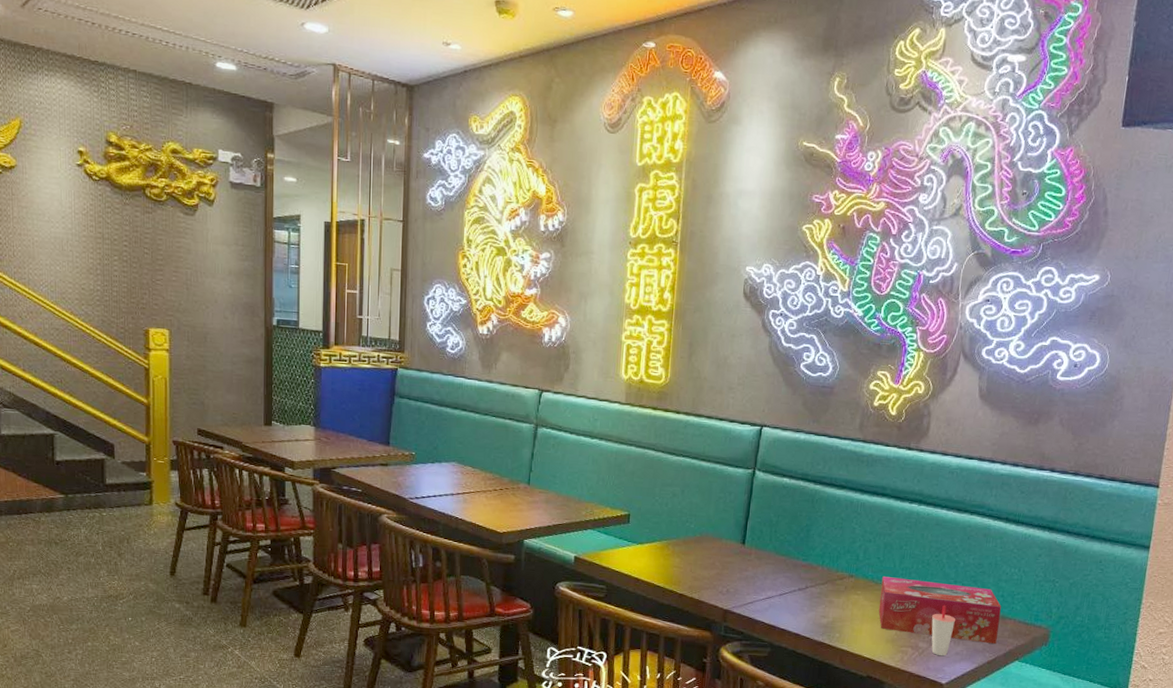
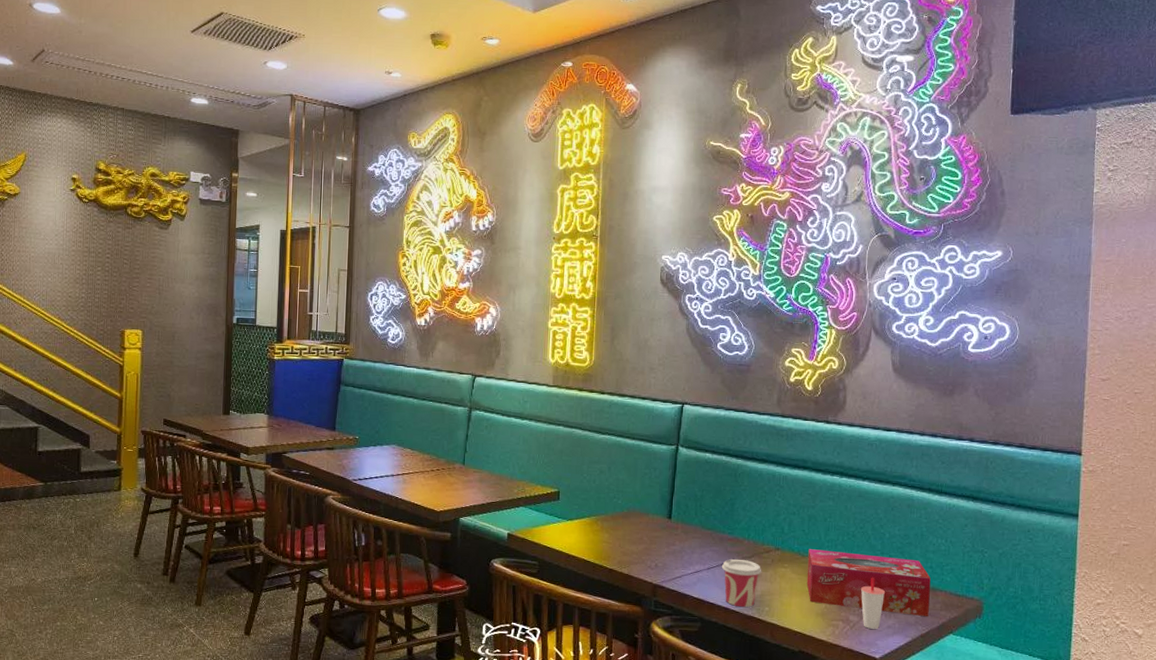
cup: none [793,585,835,634] -> present [721,559,762,608]

